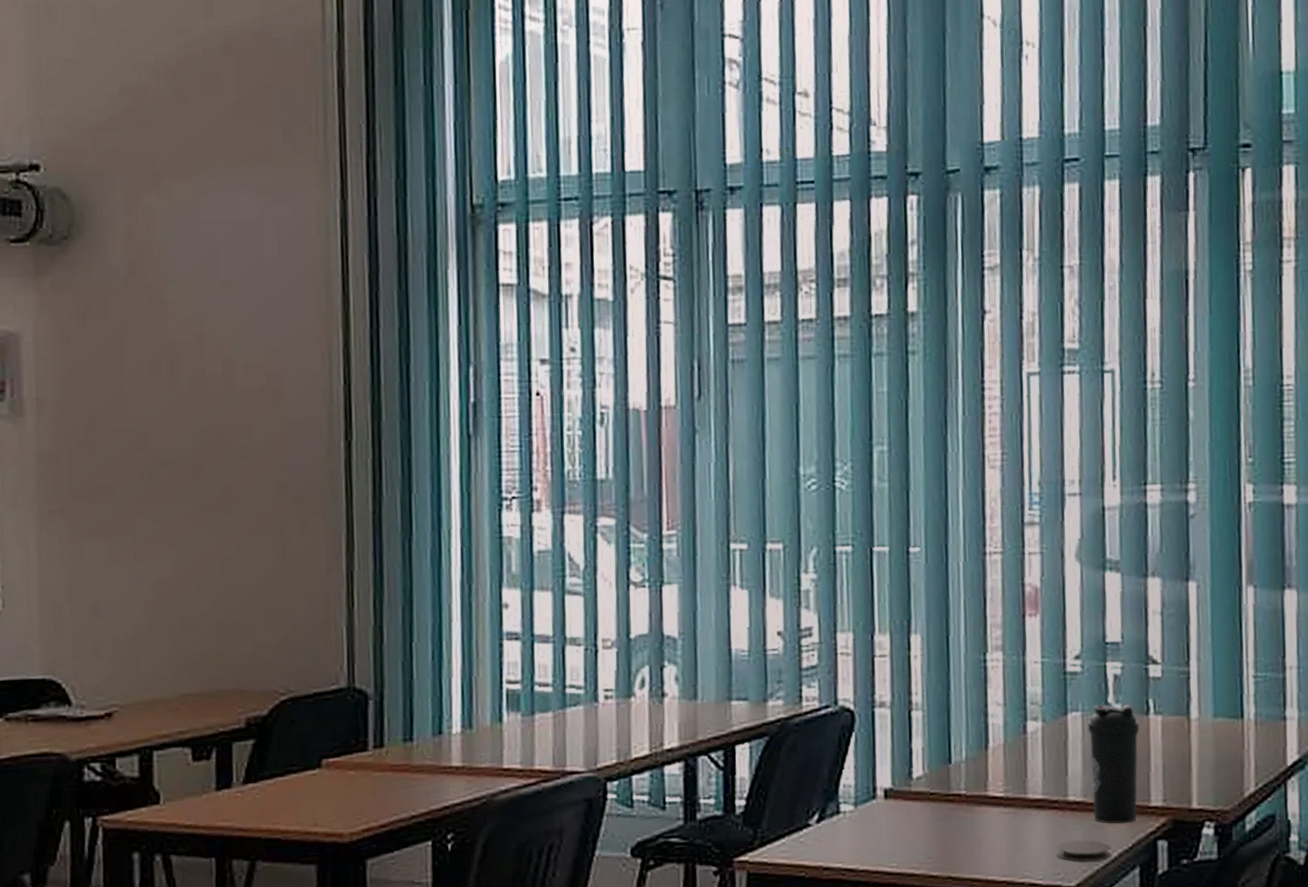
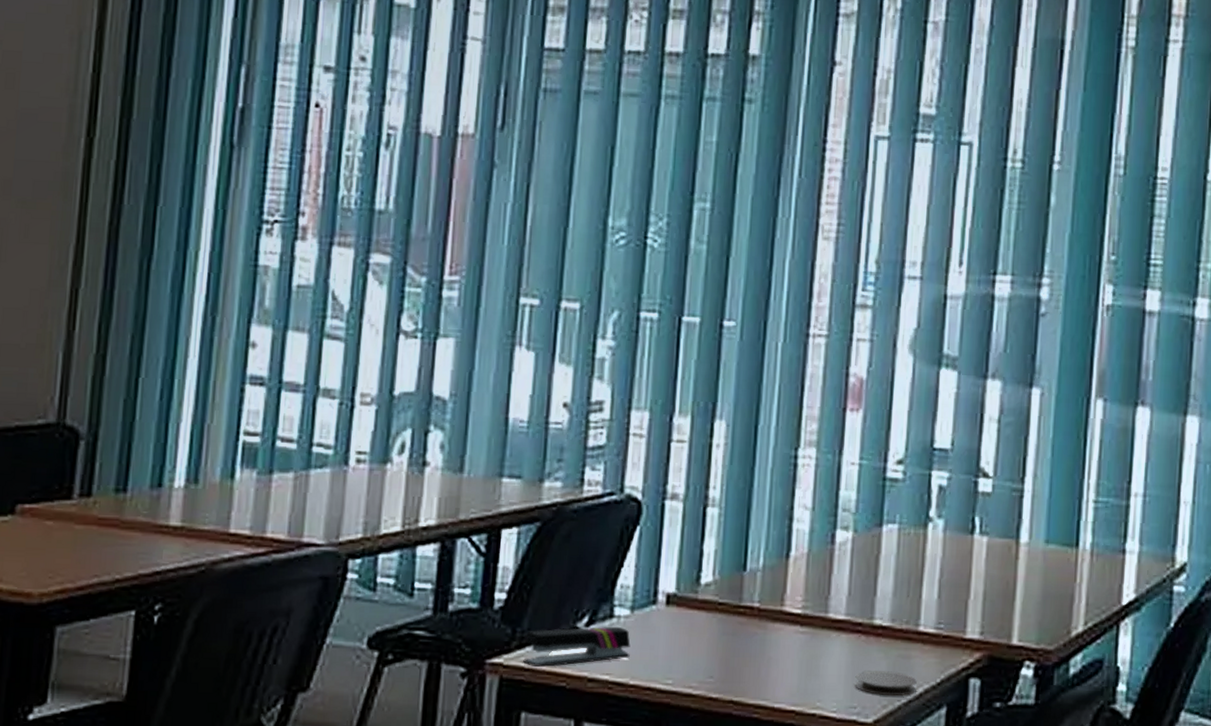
stapler: none [766,820,858,861] -> present [523,626,631,667]
water bottle: present [1087,705,1140,824] -> none [901,518,962,656]

